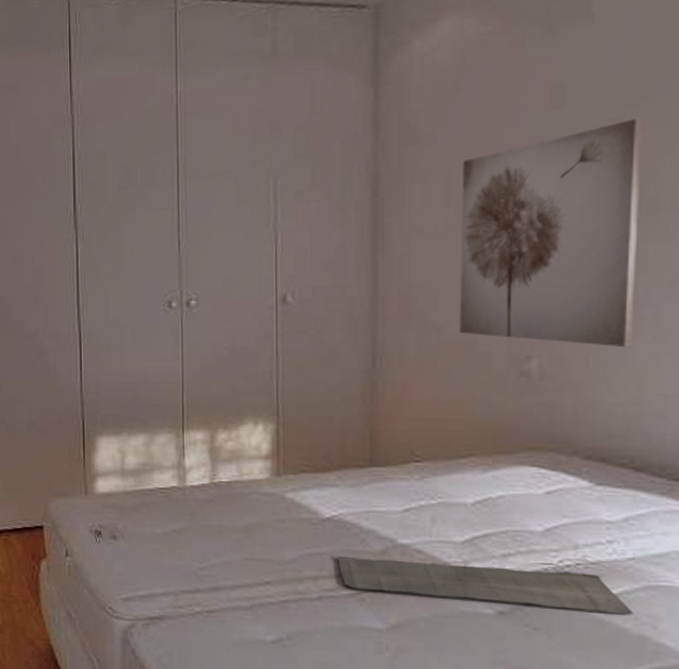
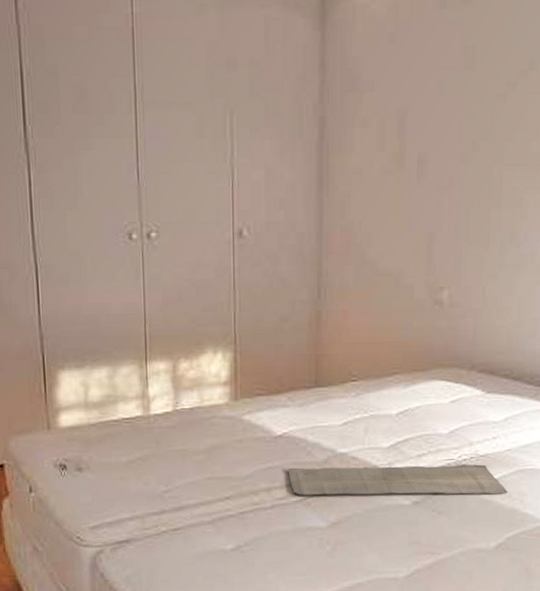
wall art: present [460,118,643,348] -> none [389,84,531,280]

